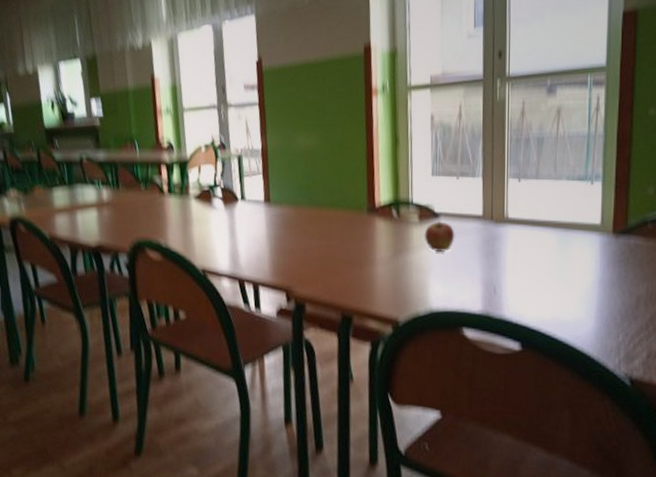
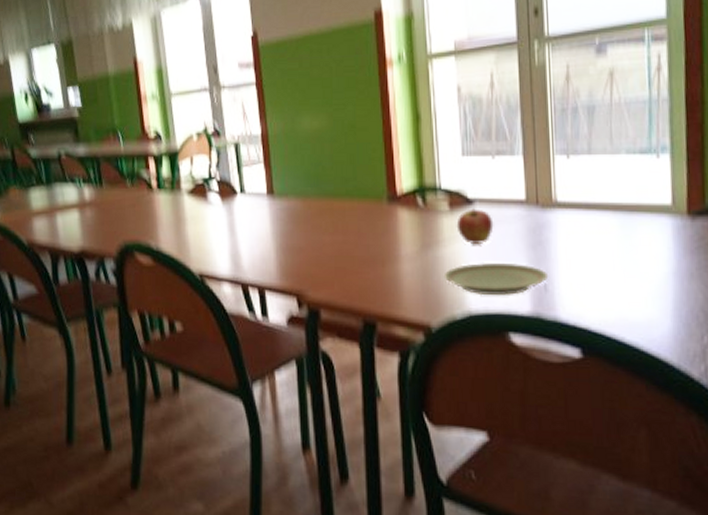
plate: none [411,267,498,296] -> present [443,262,549,296]

